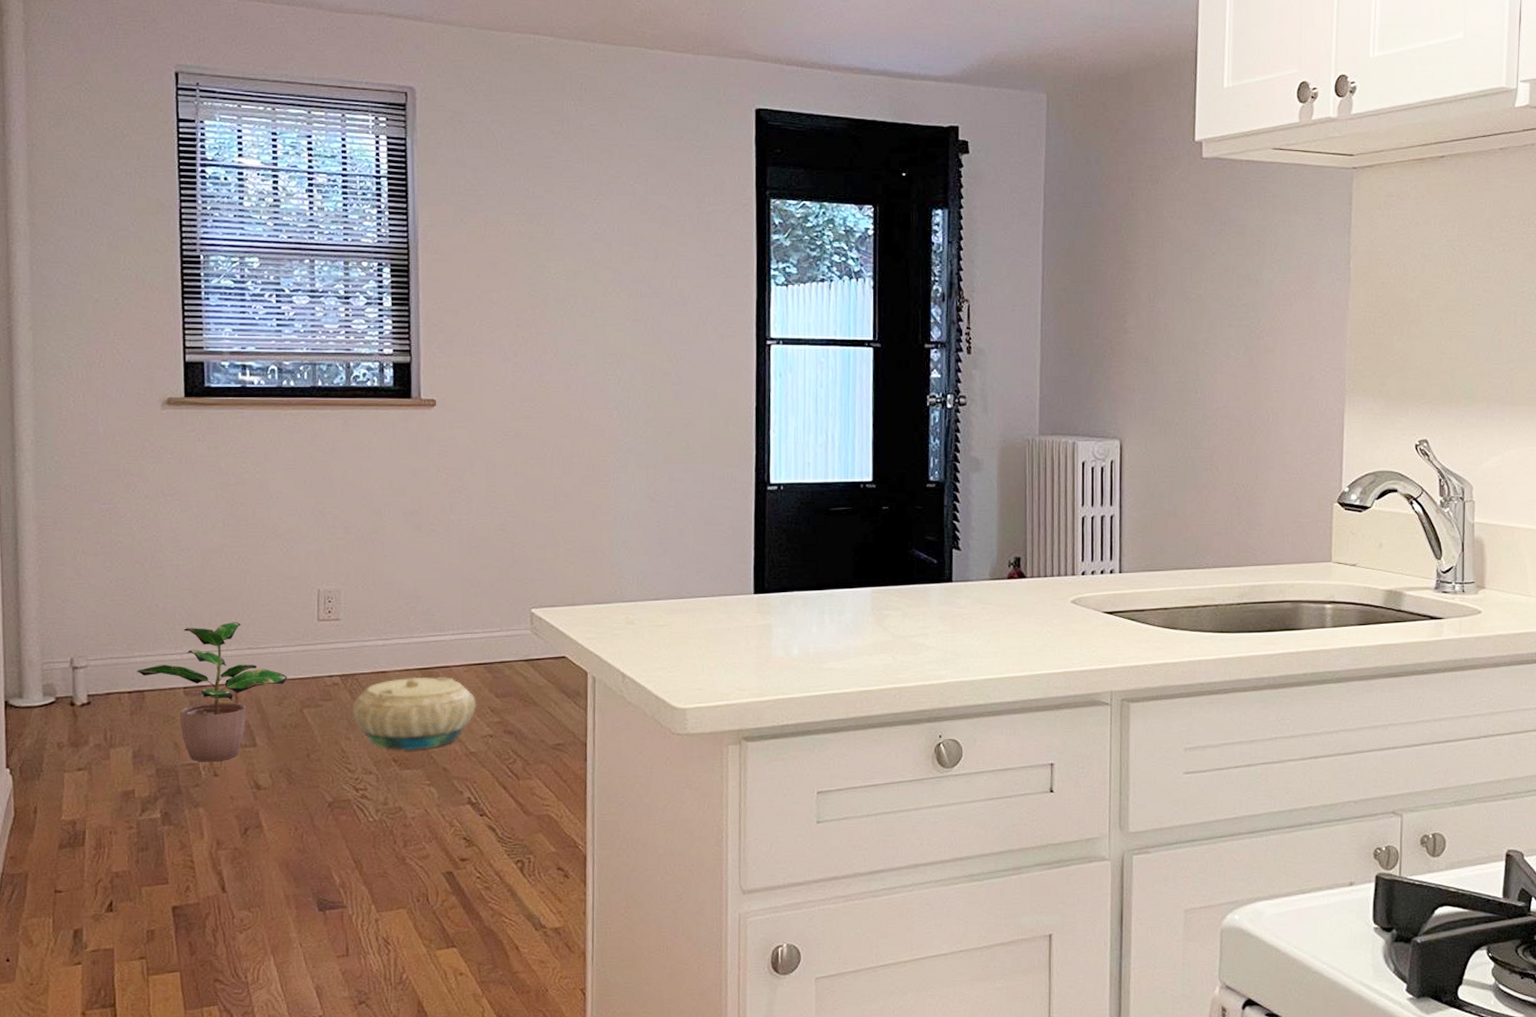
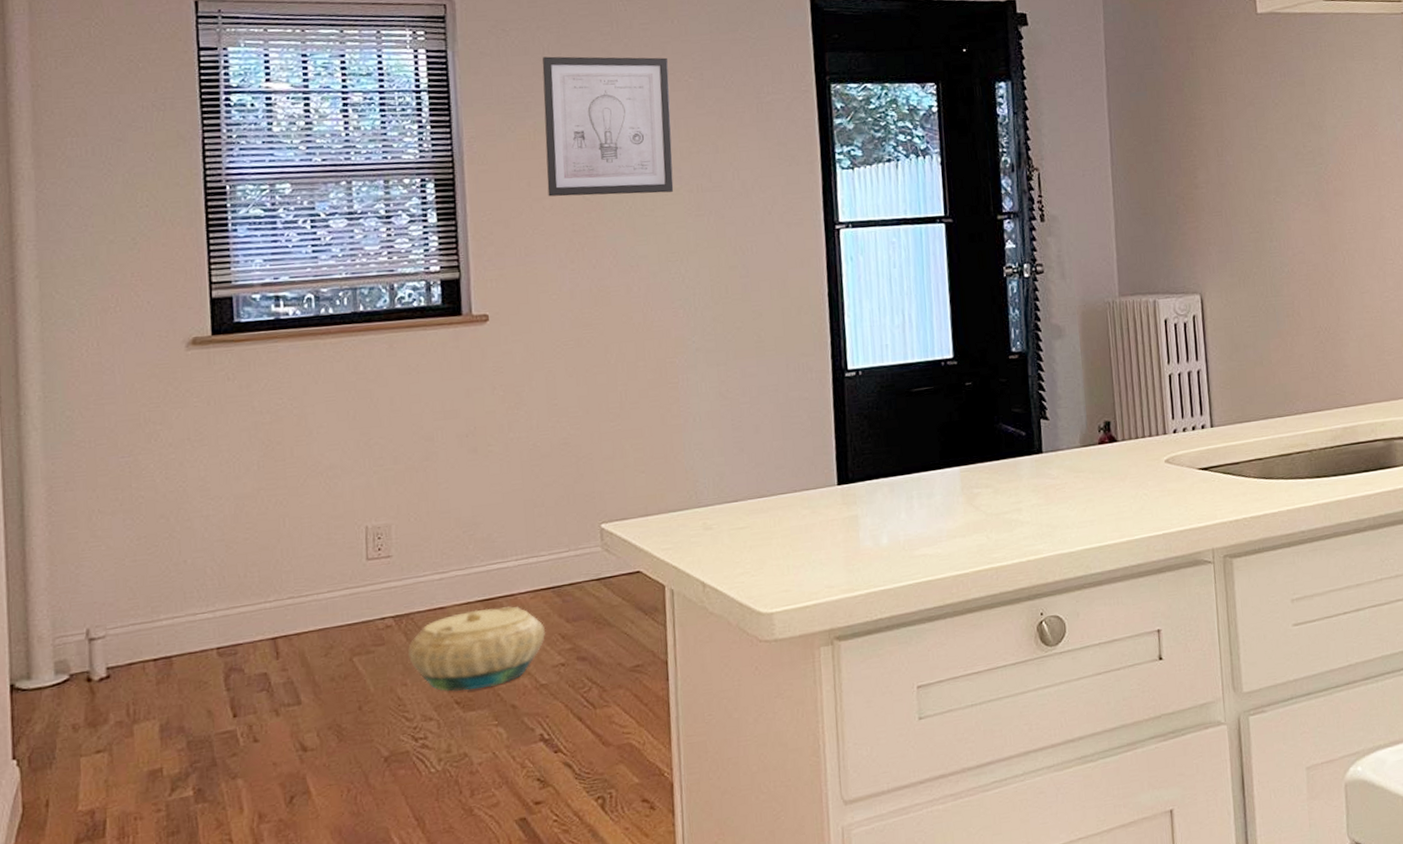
potted plant: present [136,622,288,762] -> none [162,570,335,728]
wall art: none [495,151,615,295] -> present [542,56,674,197]

